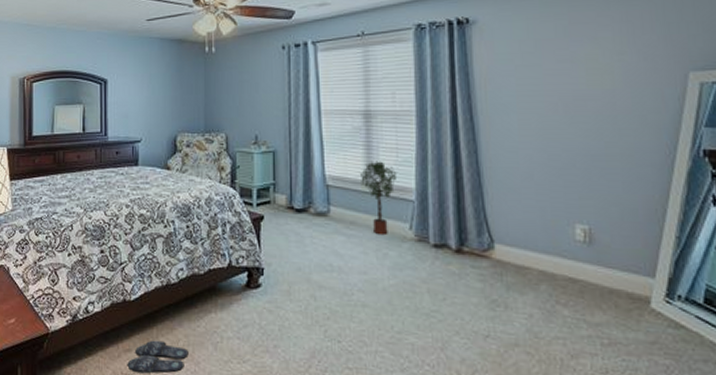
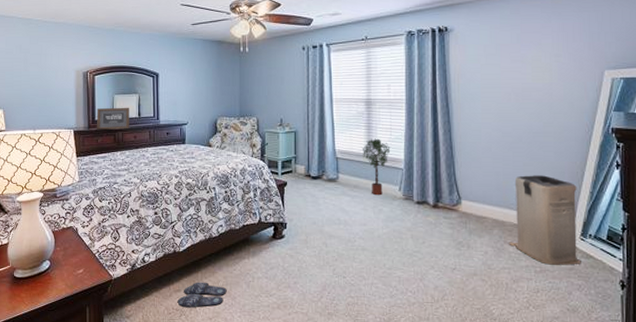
picture frame: none [34,120,72,149] -> present [97,107,129,131]
laundry basket: none [563,212,668,338] -> present [509,175,581,265]

